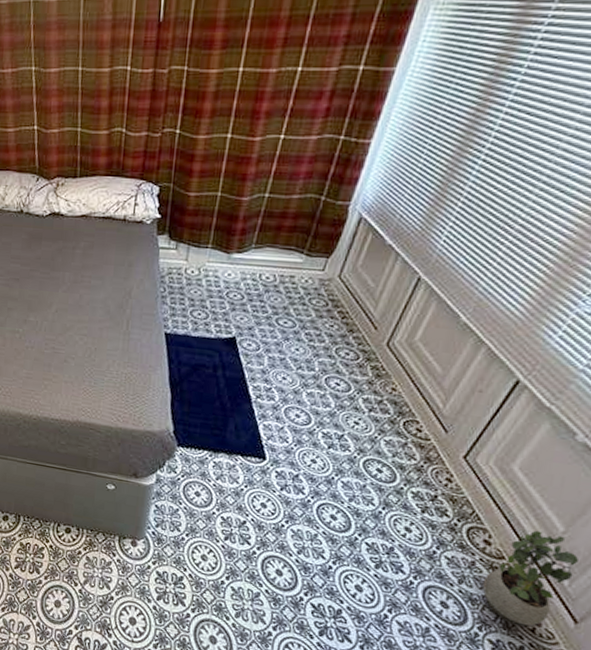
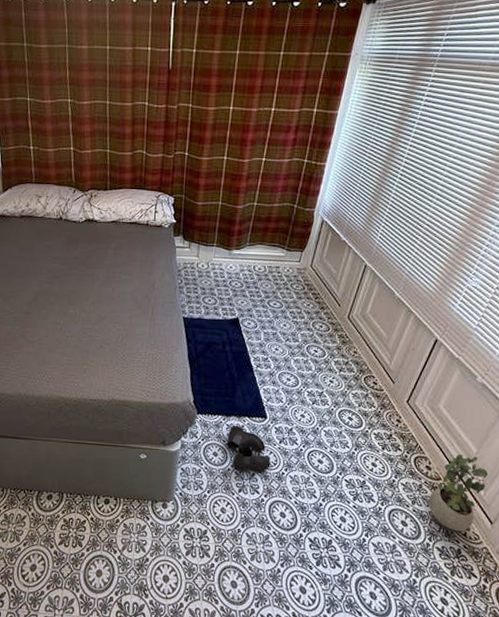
boots: none [209,463,267,521] -> present [224,425,271,472]

